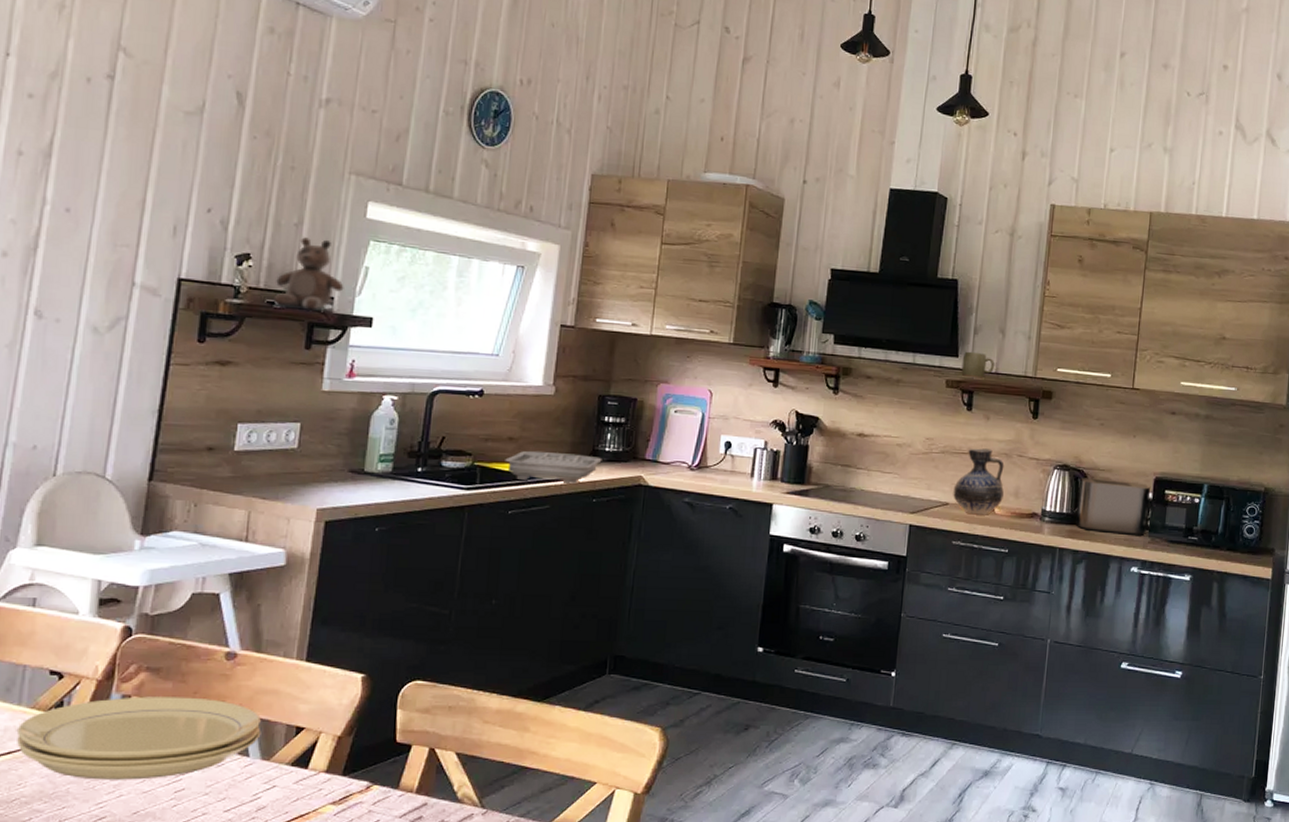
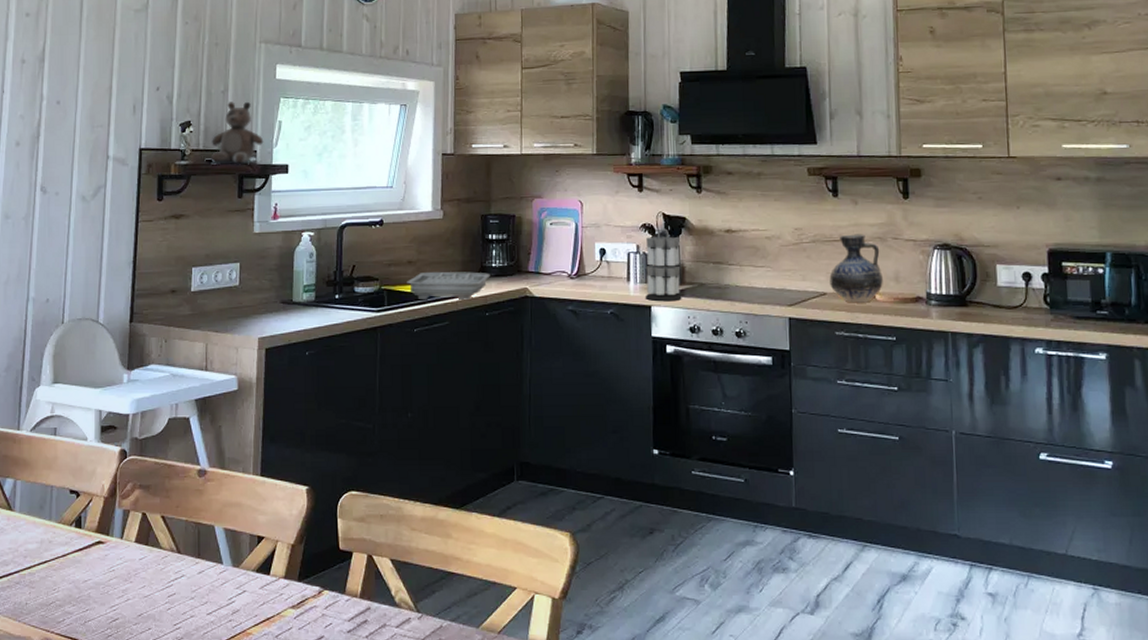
plate: present [16,696,261,780] -> none [49,511,231,585]
spice rack: none [768,426,811,501] -> present [646,228,682,302]
mug: present [961,351,994,379] -> none [821,137,855,164]
toaster: present [1074,477,1152,537] -> none [963,255,1051,315]

